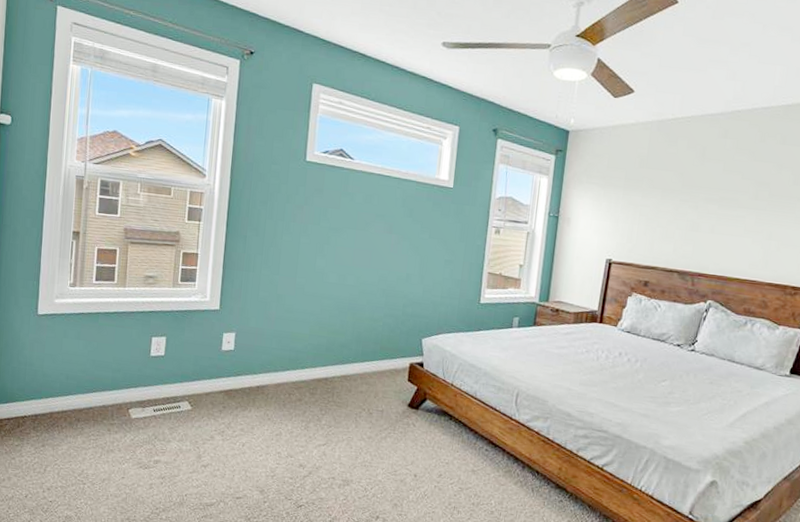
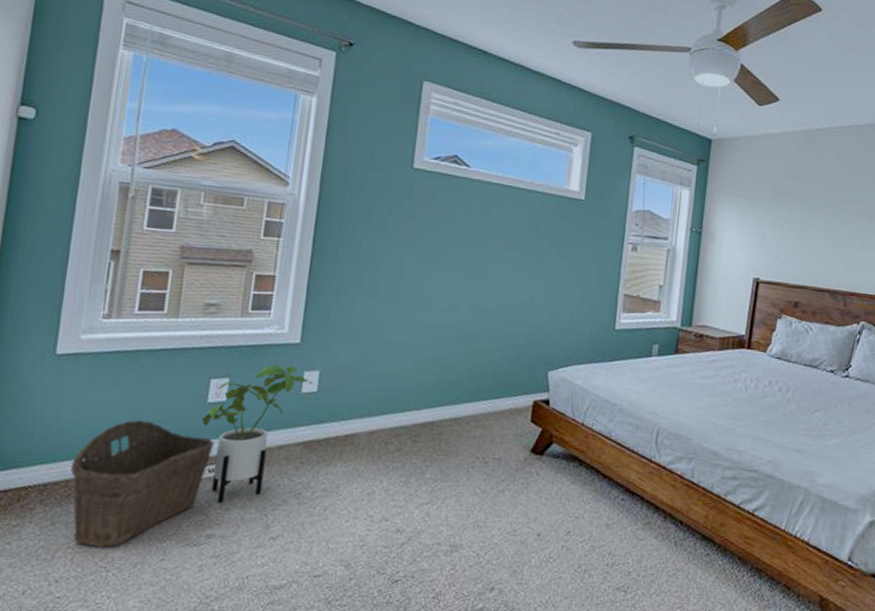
wicker basket: none [53,368,157,466] -> present [70,420,214,548]
house plant: none [147,326,227,436] -> present [201,364,309,503]

